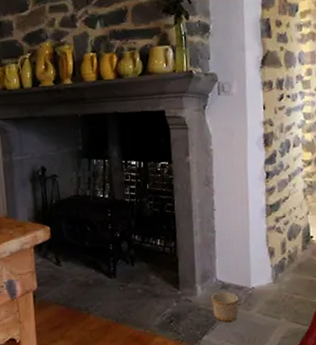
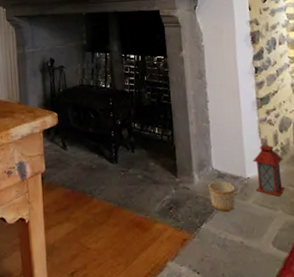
lantern: none [259,244,290,305] -> present [253,136,286,196]

